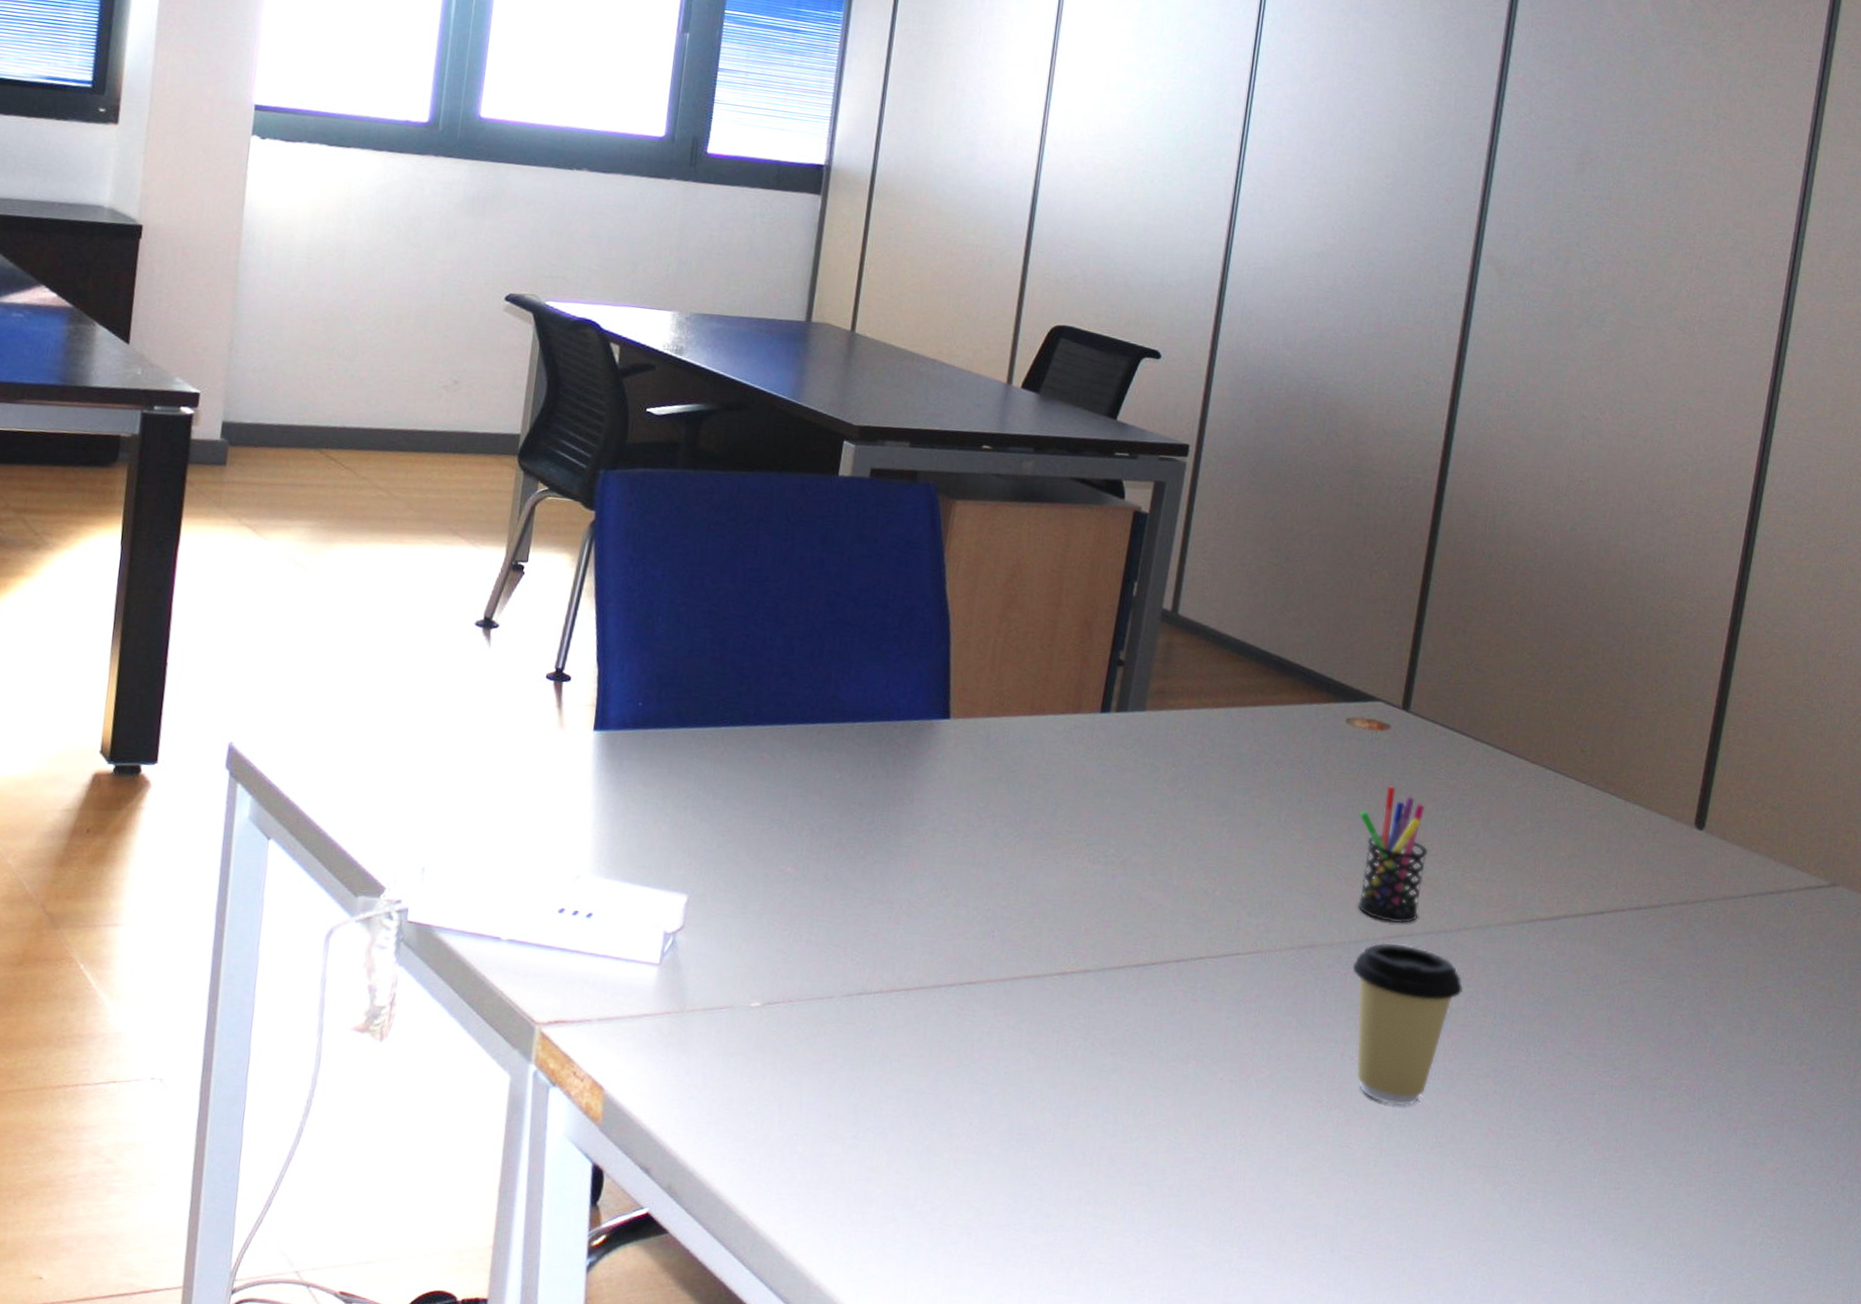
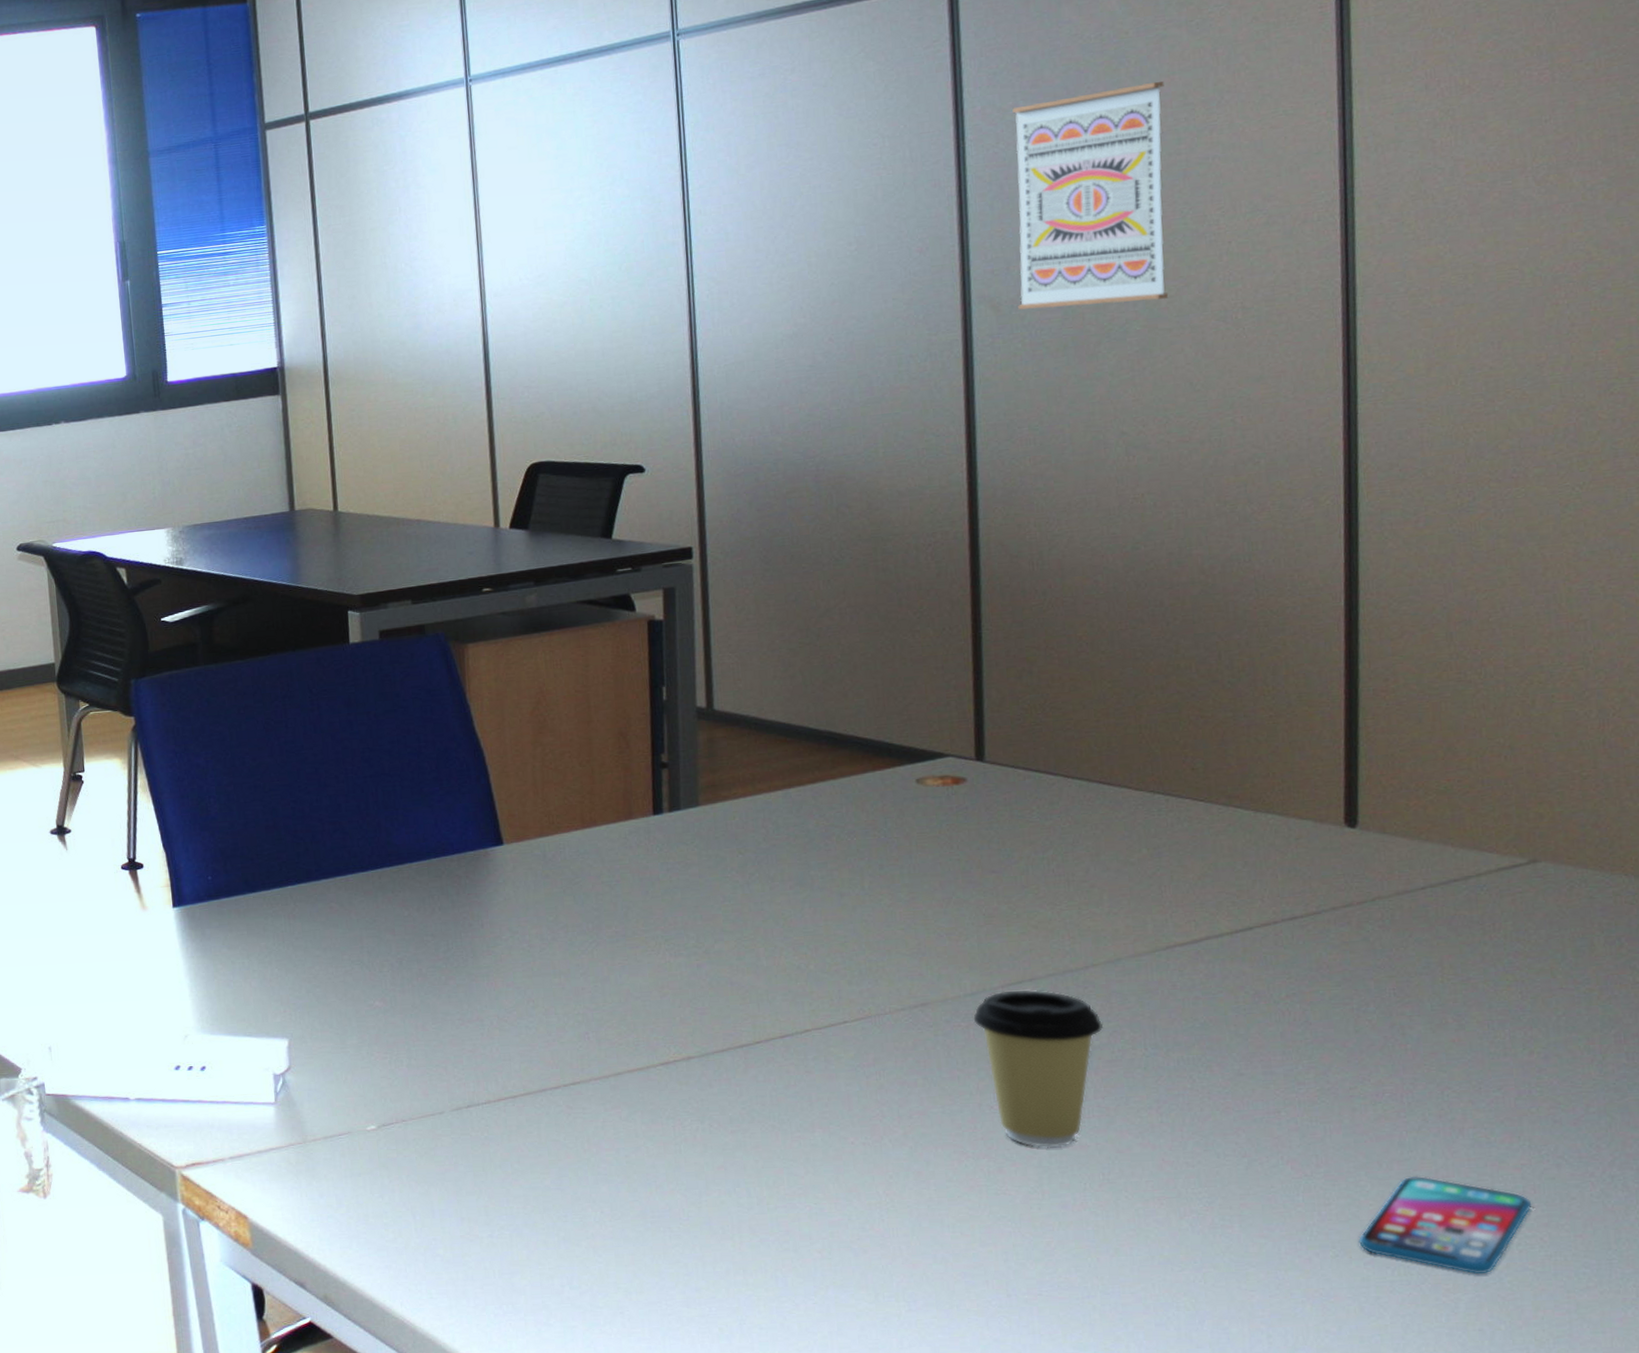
pen holder: present [1357,786,1429,924] -> none [949,837,1037,970]
wall art: none [1518,83,1675,299] -> present [1012,81,1169,311]
smartphone: none [1636,1169,1778,1269] -> present [1358,1176,1532,1275]

